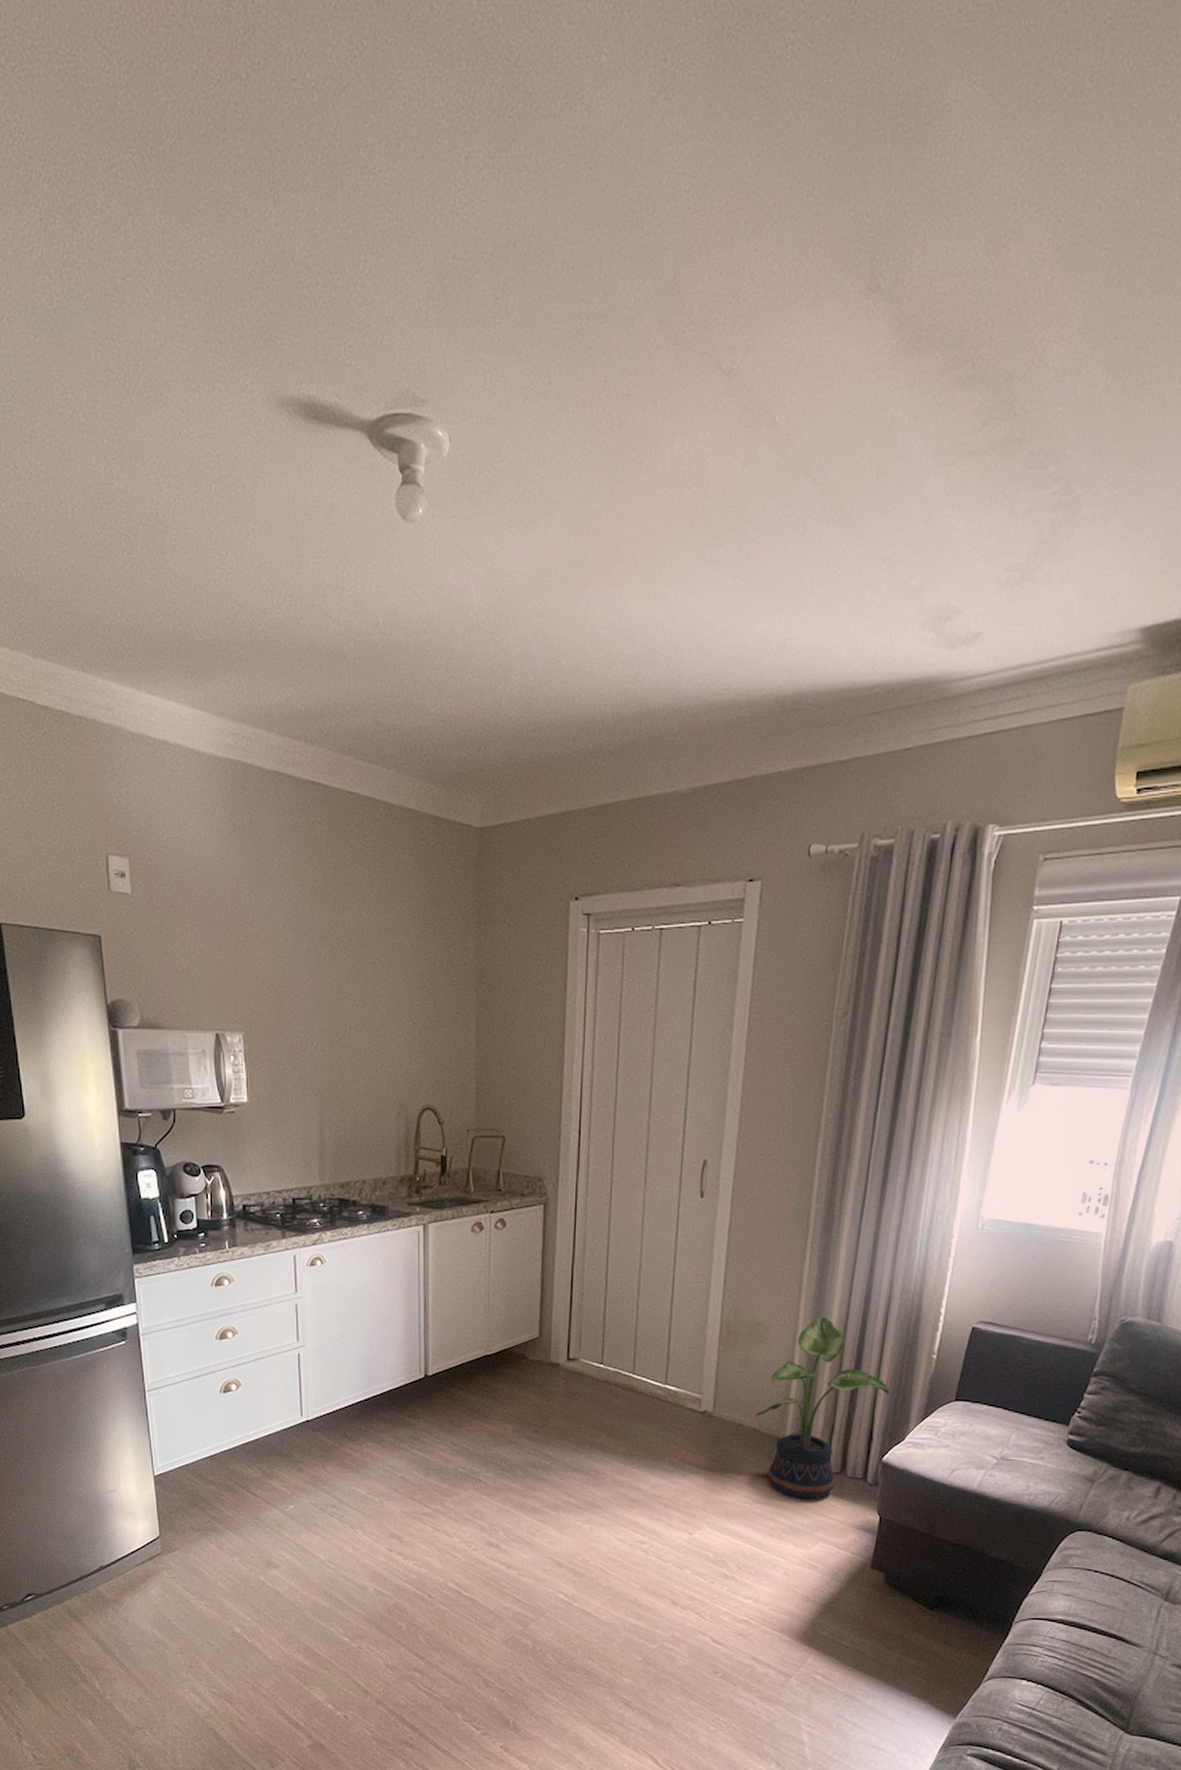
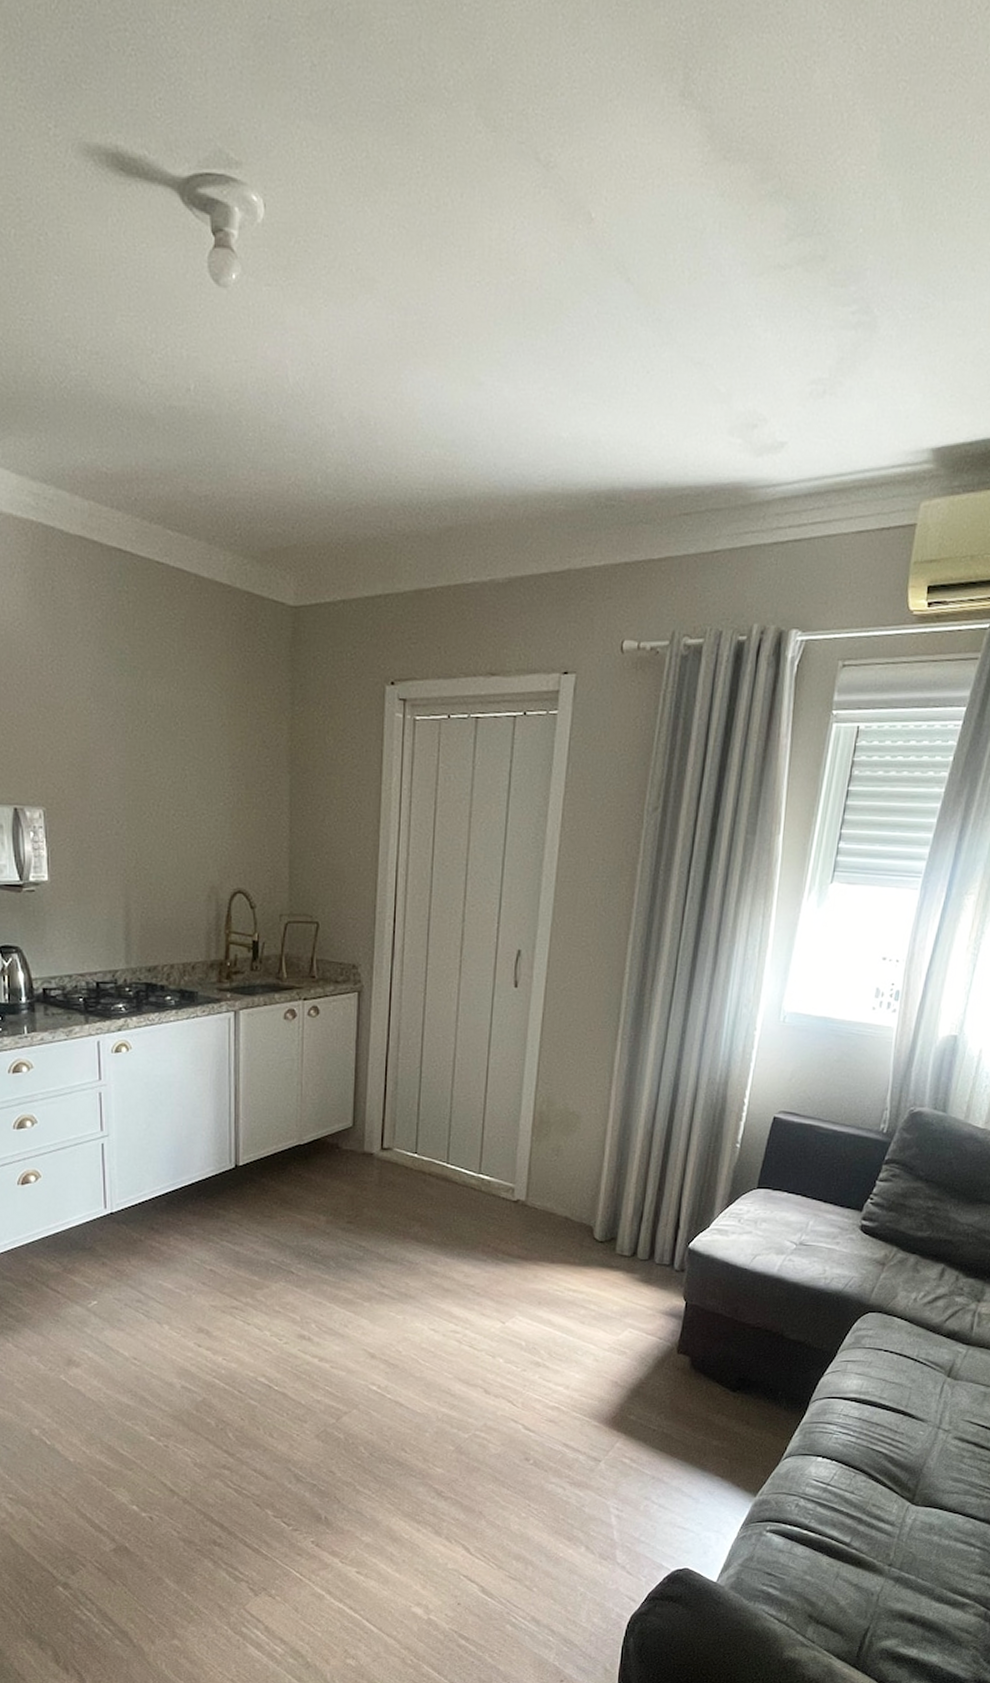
potted plant: present [756,1316,890,1500] -> none [567,1105,696,1287]

